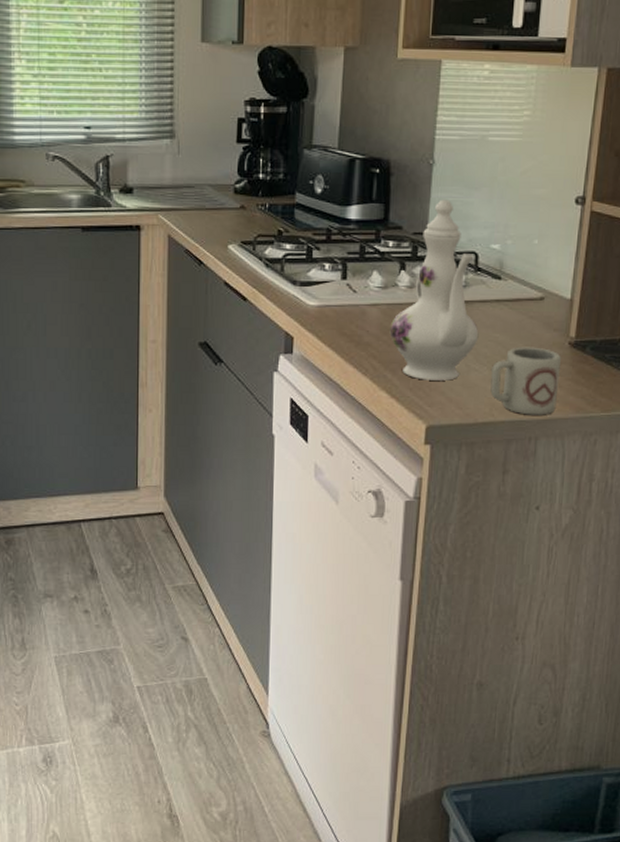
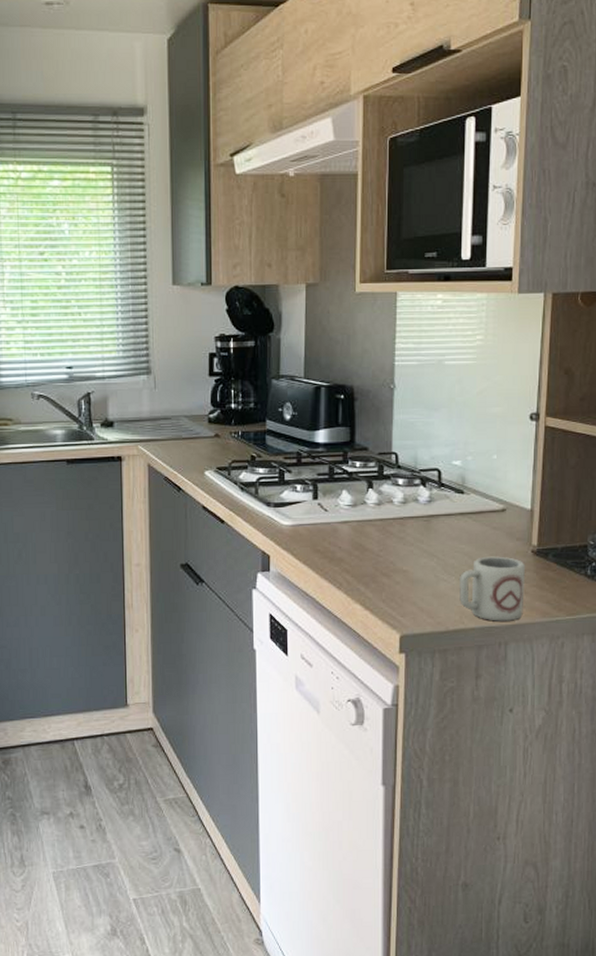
ewer: present [389,199,479,381] -> none [361,421,446,592]

